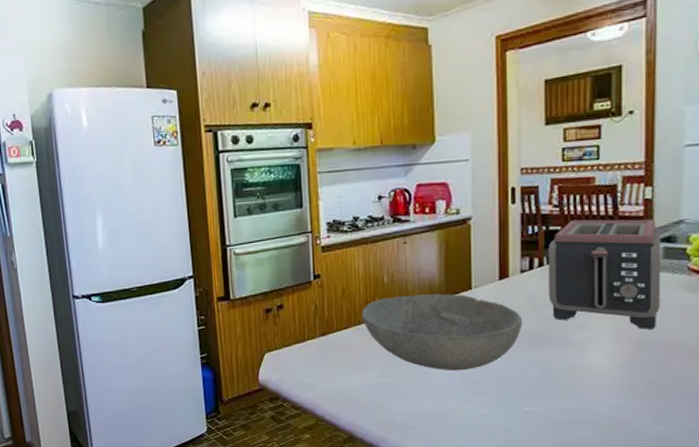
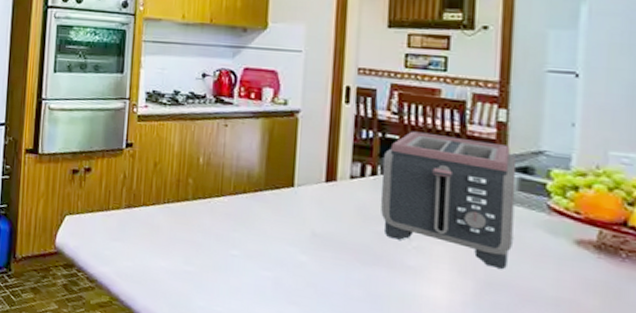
bowl: present [362,294,523,371] -> none [171,179,349,275]

